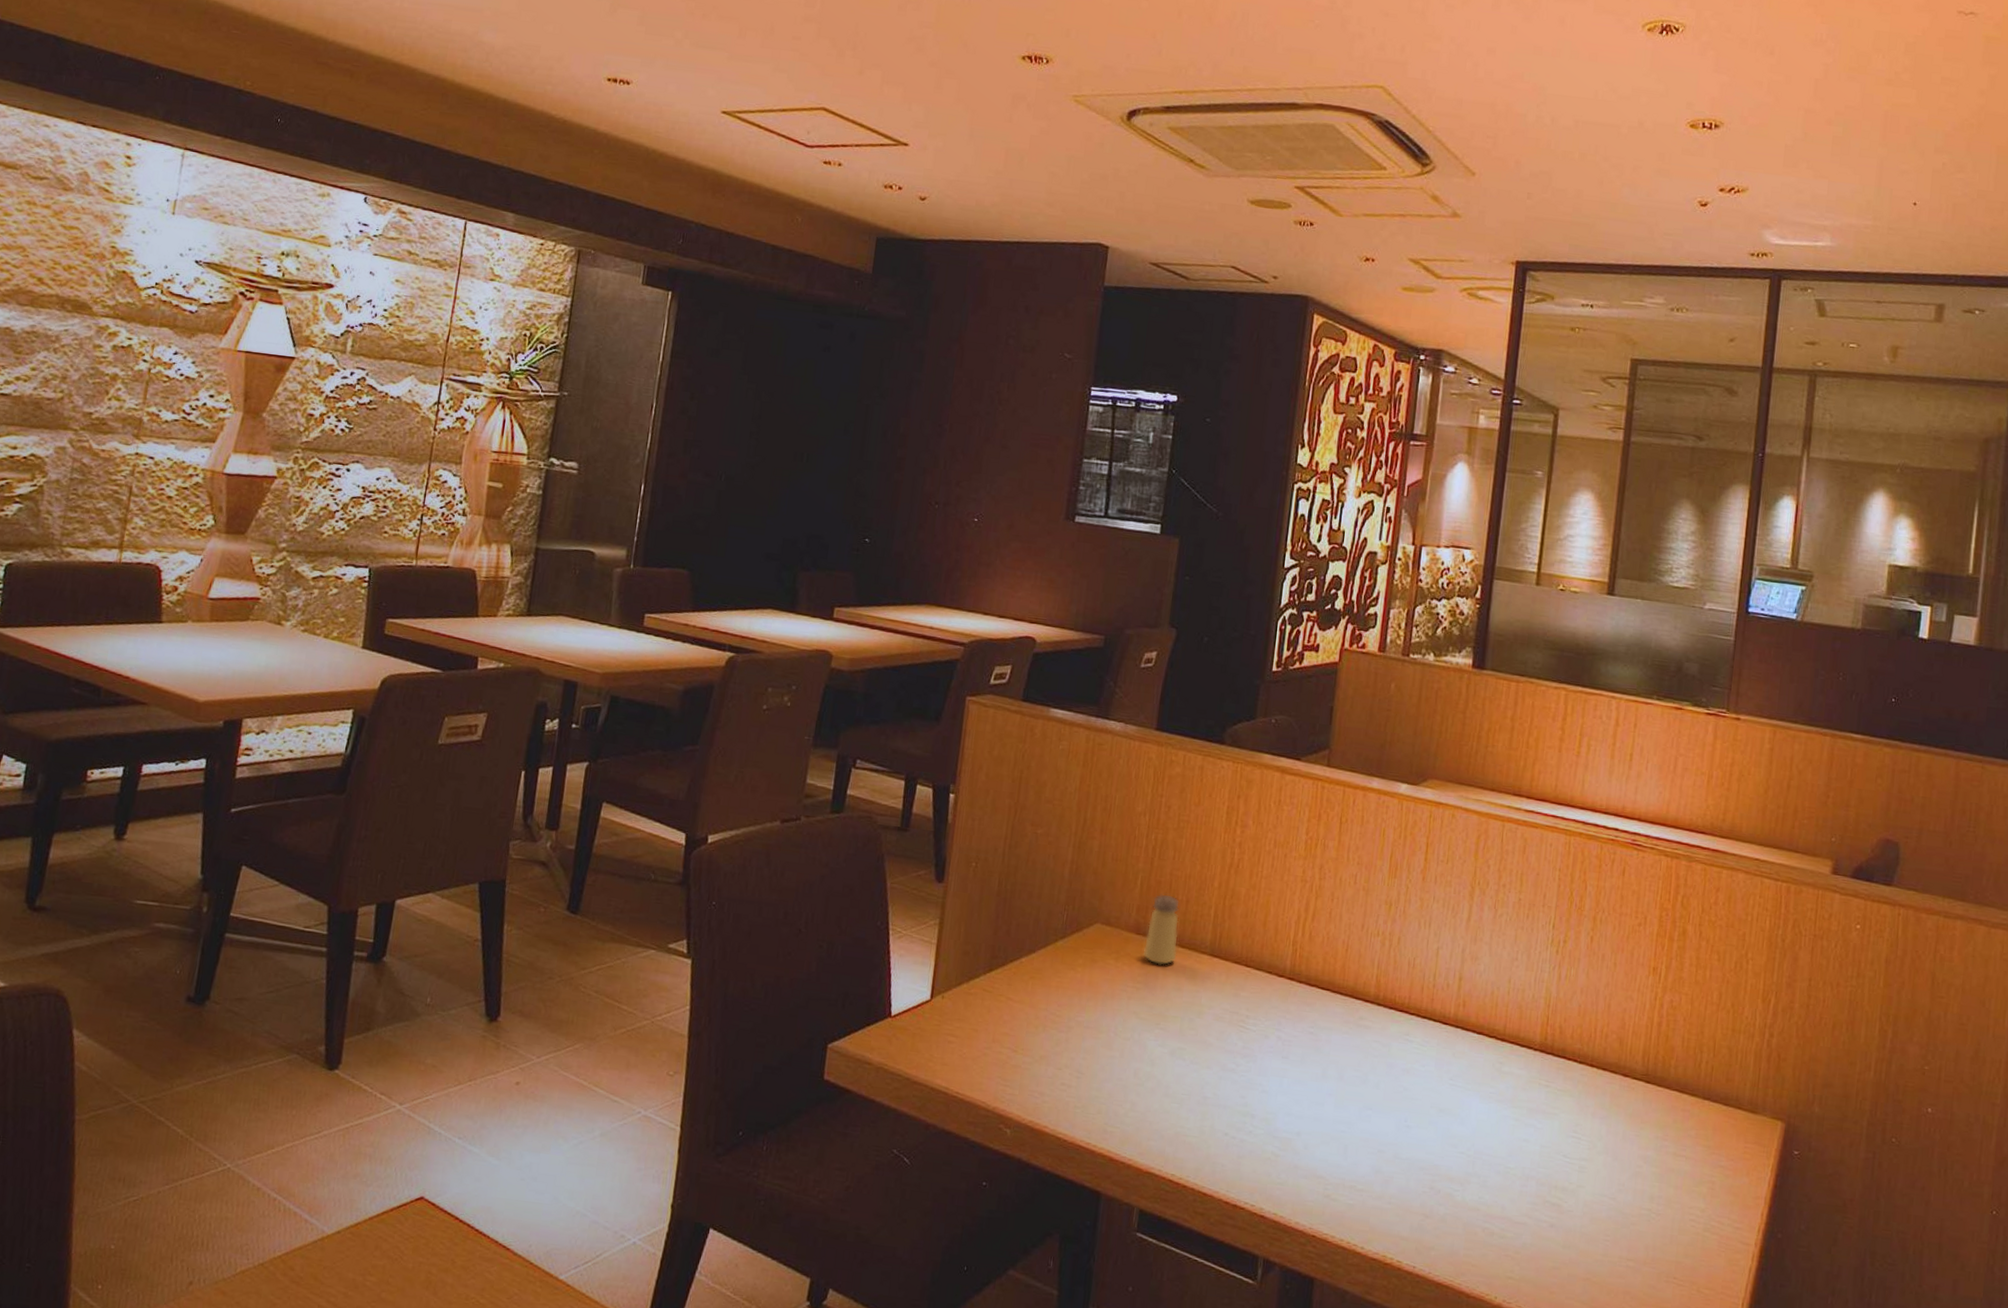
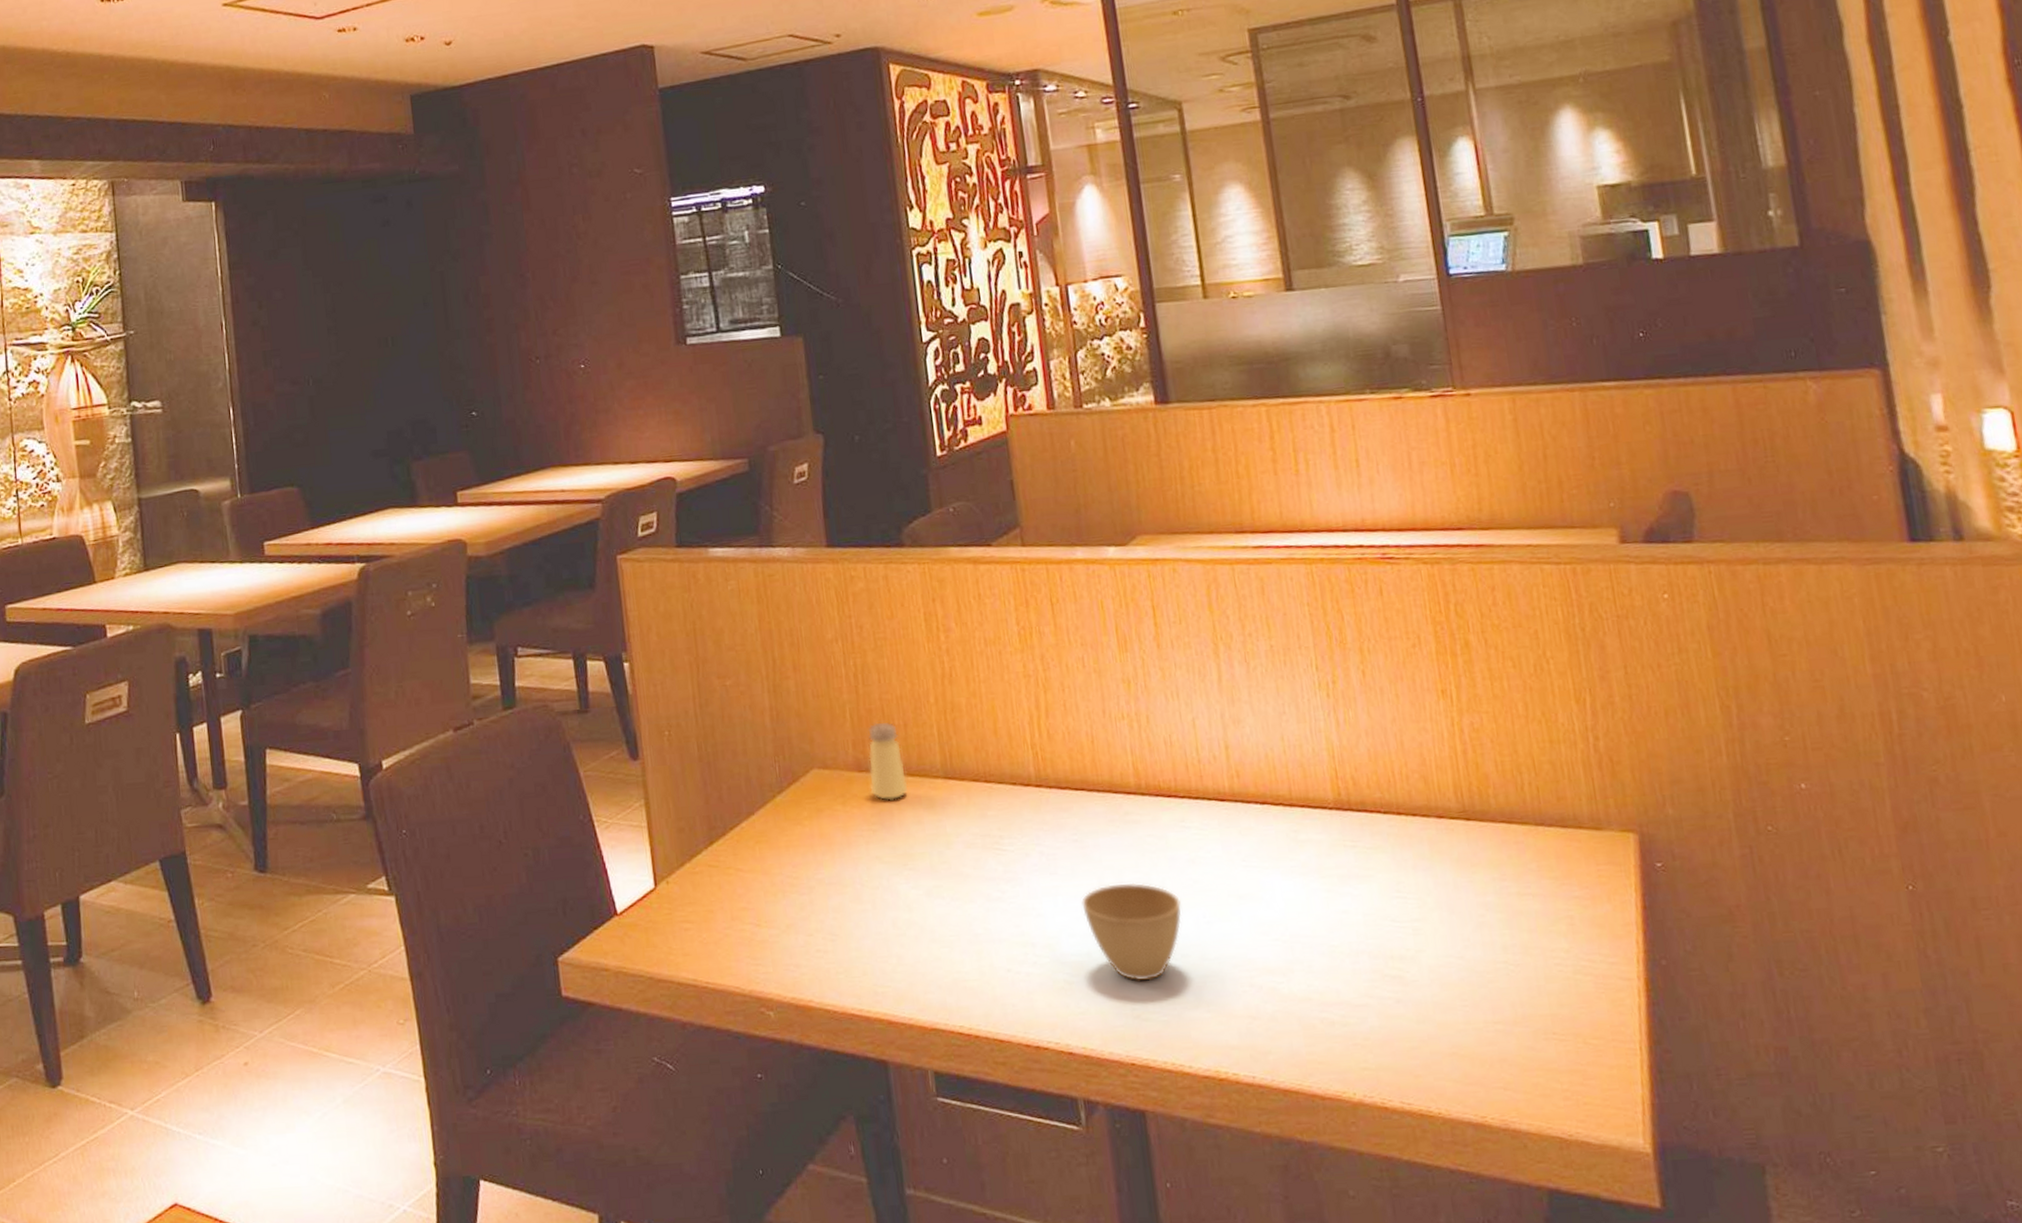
cup: none [1302,1076,1389,1167] -> present [1081,882,1182,981]

